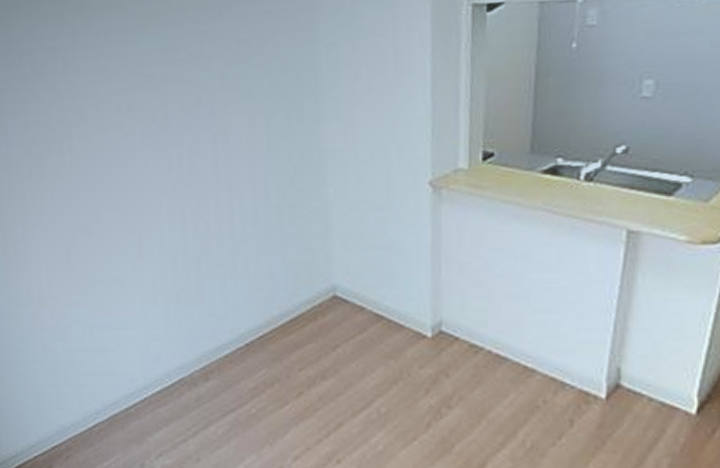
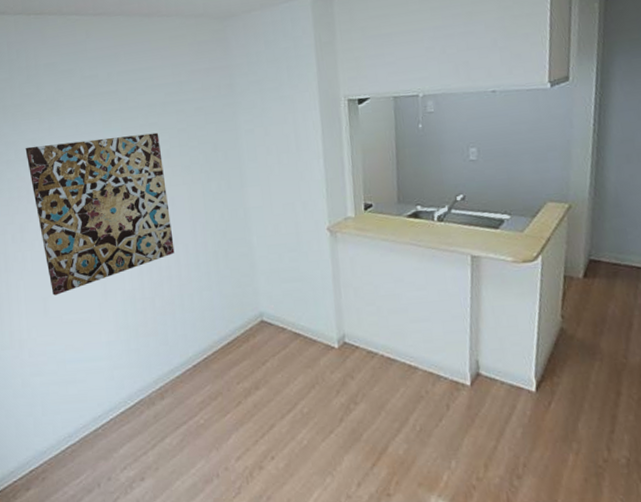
wall art: none [43,44,227,247] -> present [25,132,175,296]

